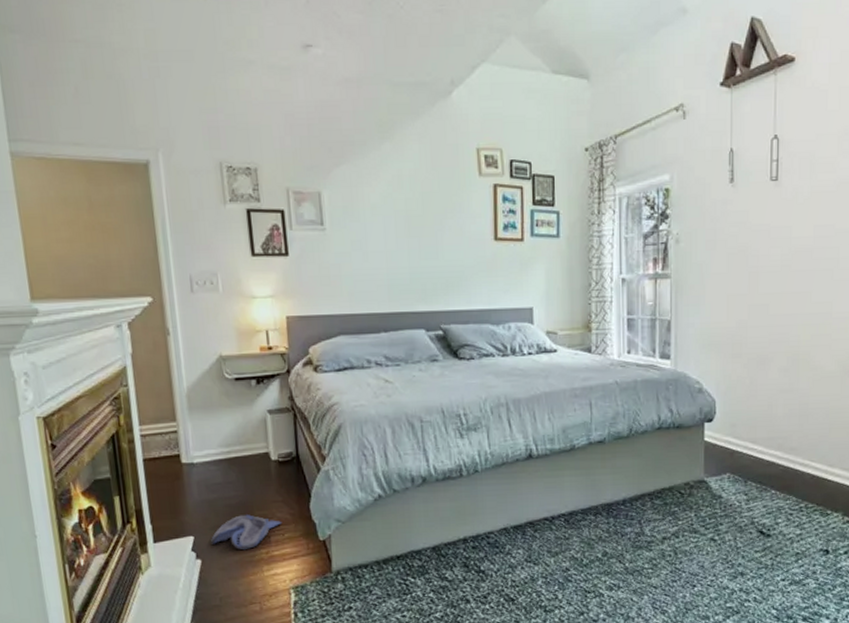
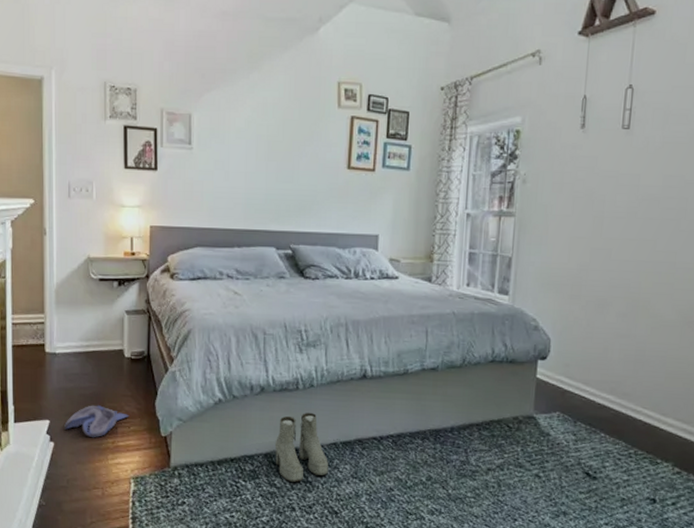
boots: none [442,500,501,573] -> present [274,413,328,482]

